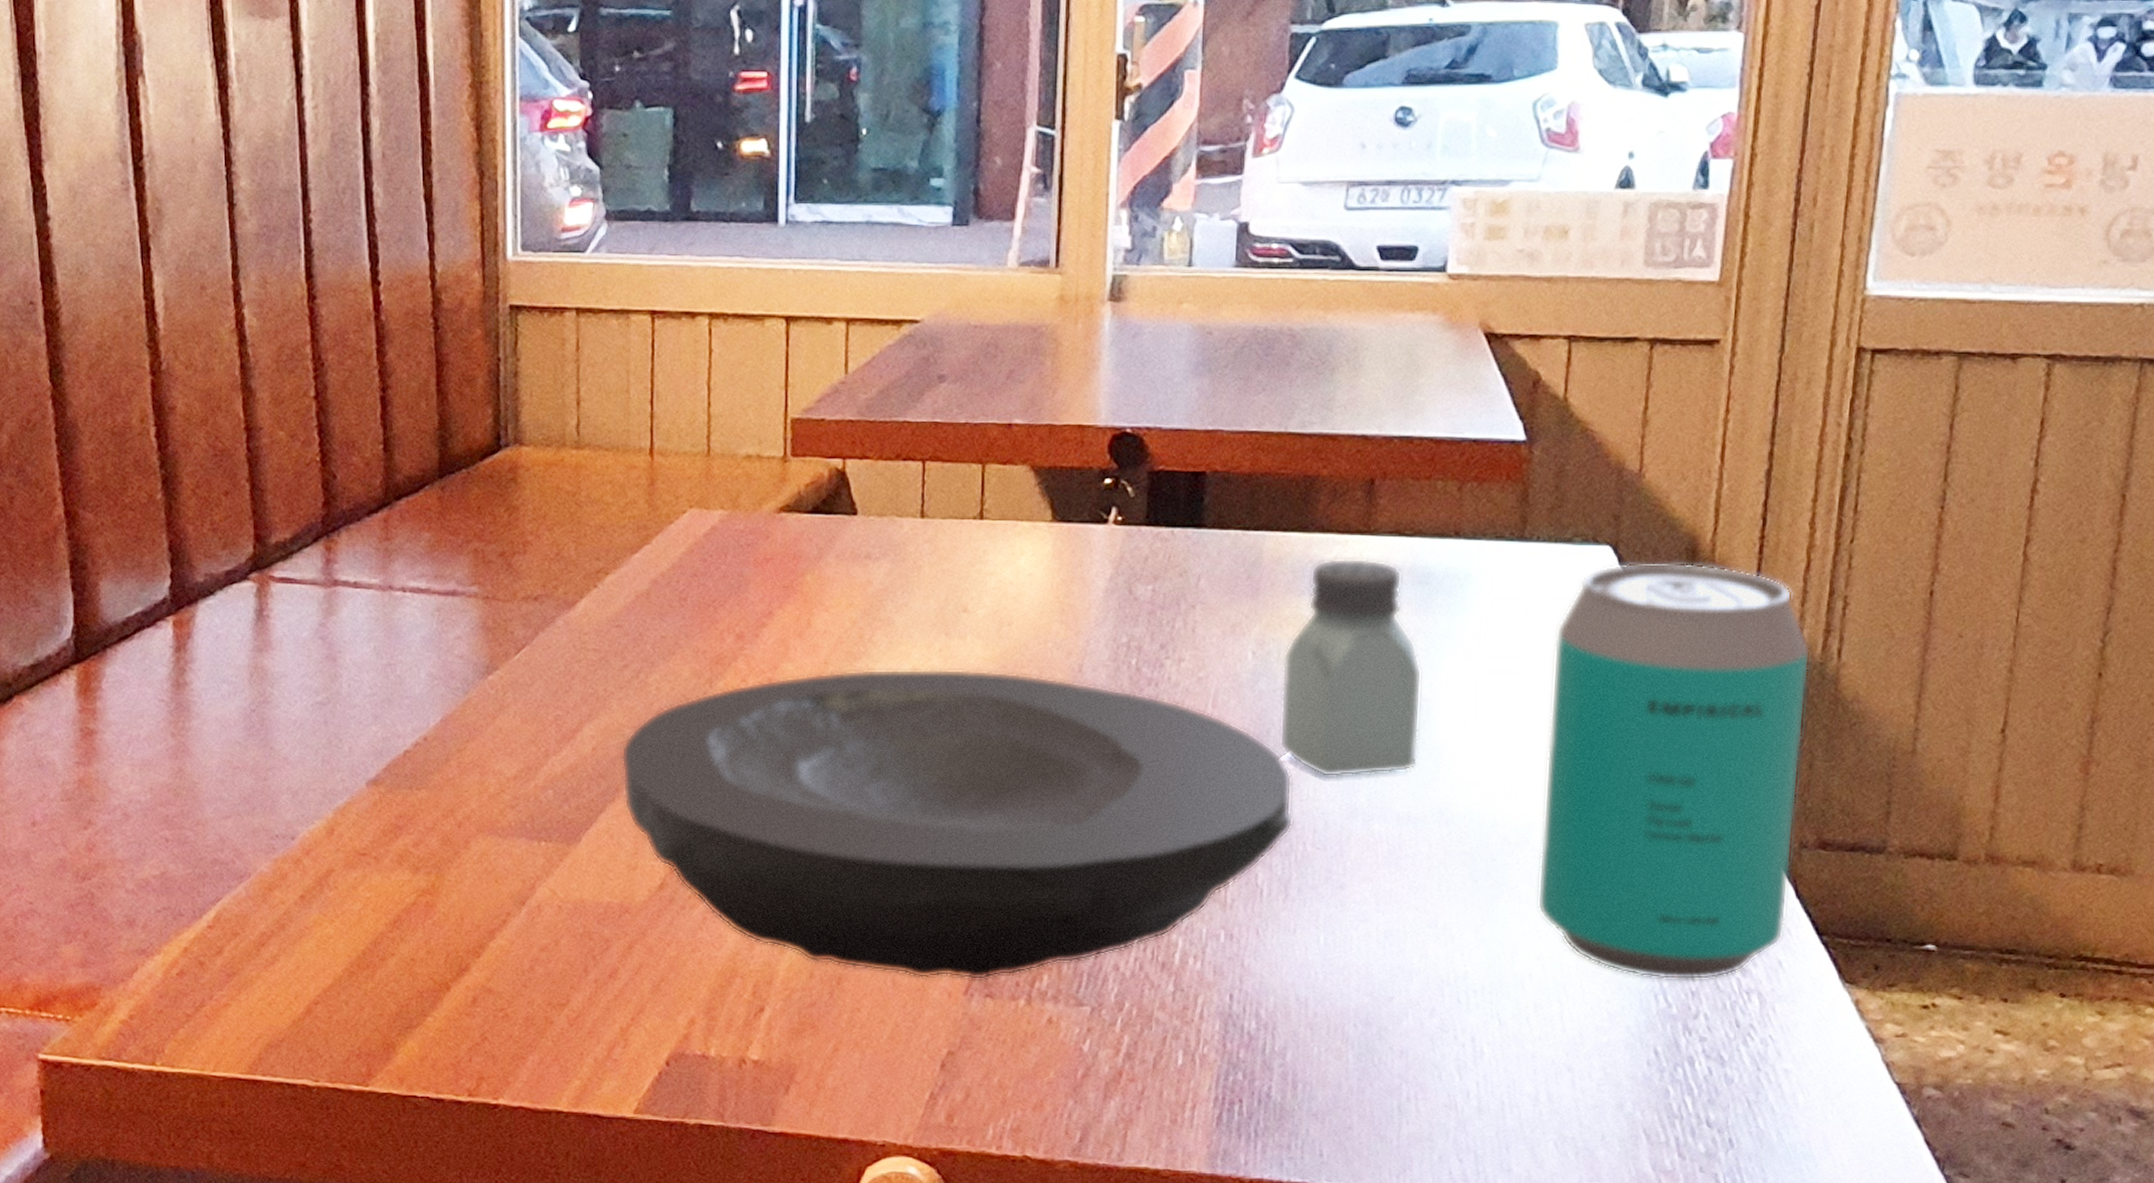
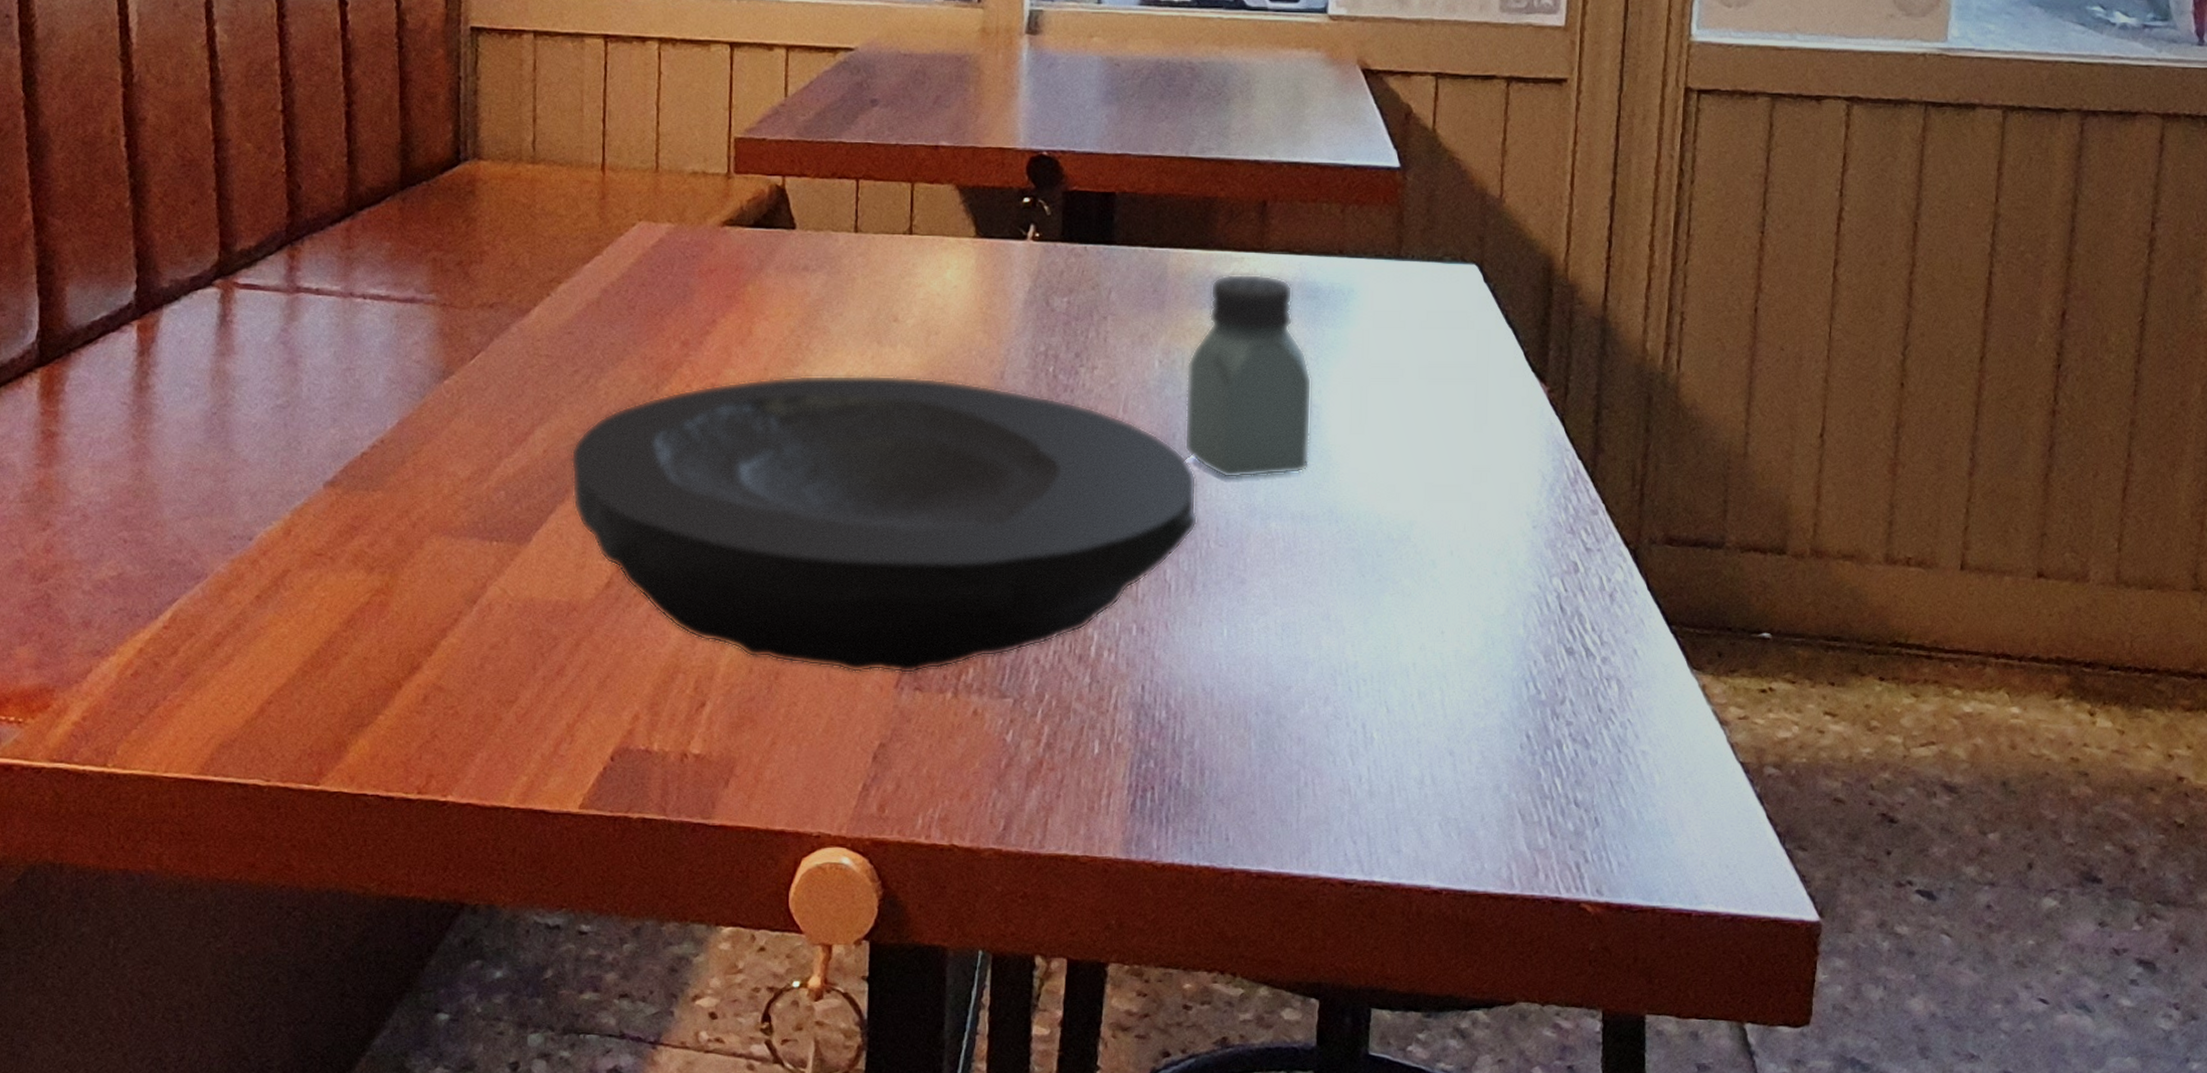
beverage can: present [1537,563,1811,980] -> none [1418,280,1654,668]

